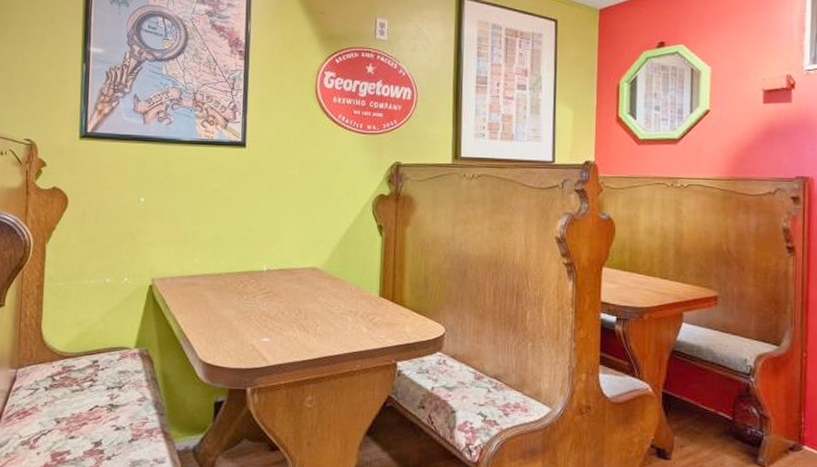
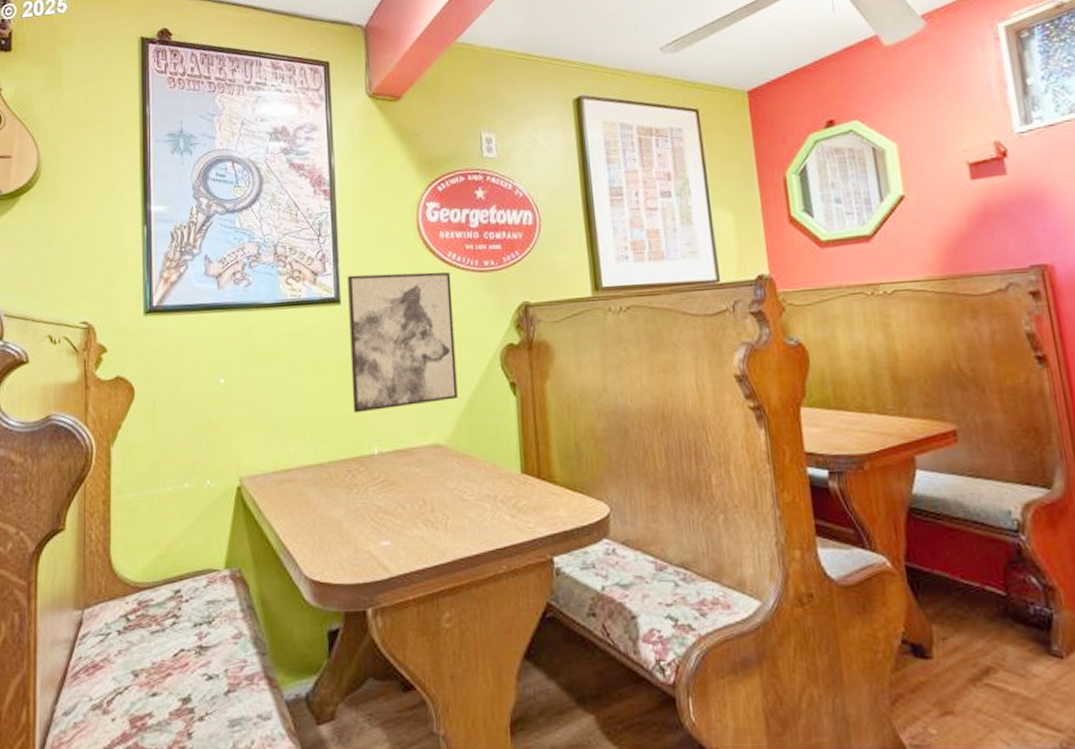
wall art: none [249,125,339,237] -> present [348,272,458,413]

